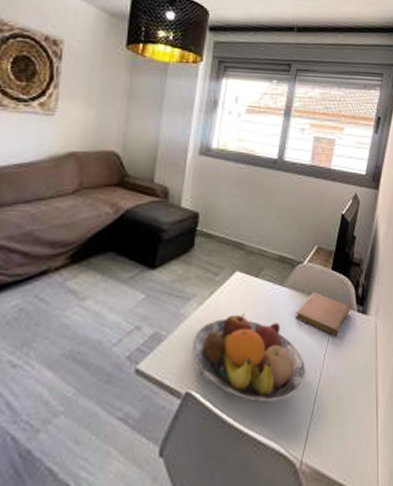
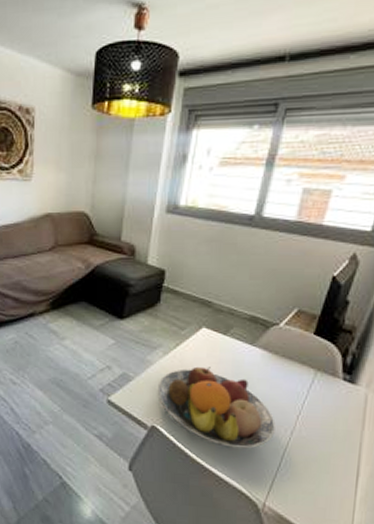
notebook: present [295,292,351,337] -> none [265,355,335,401]

